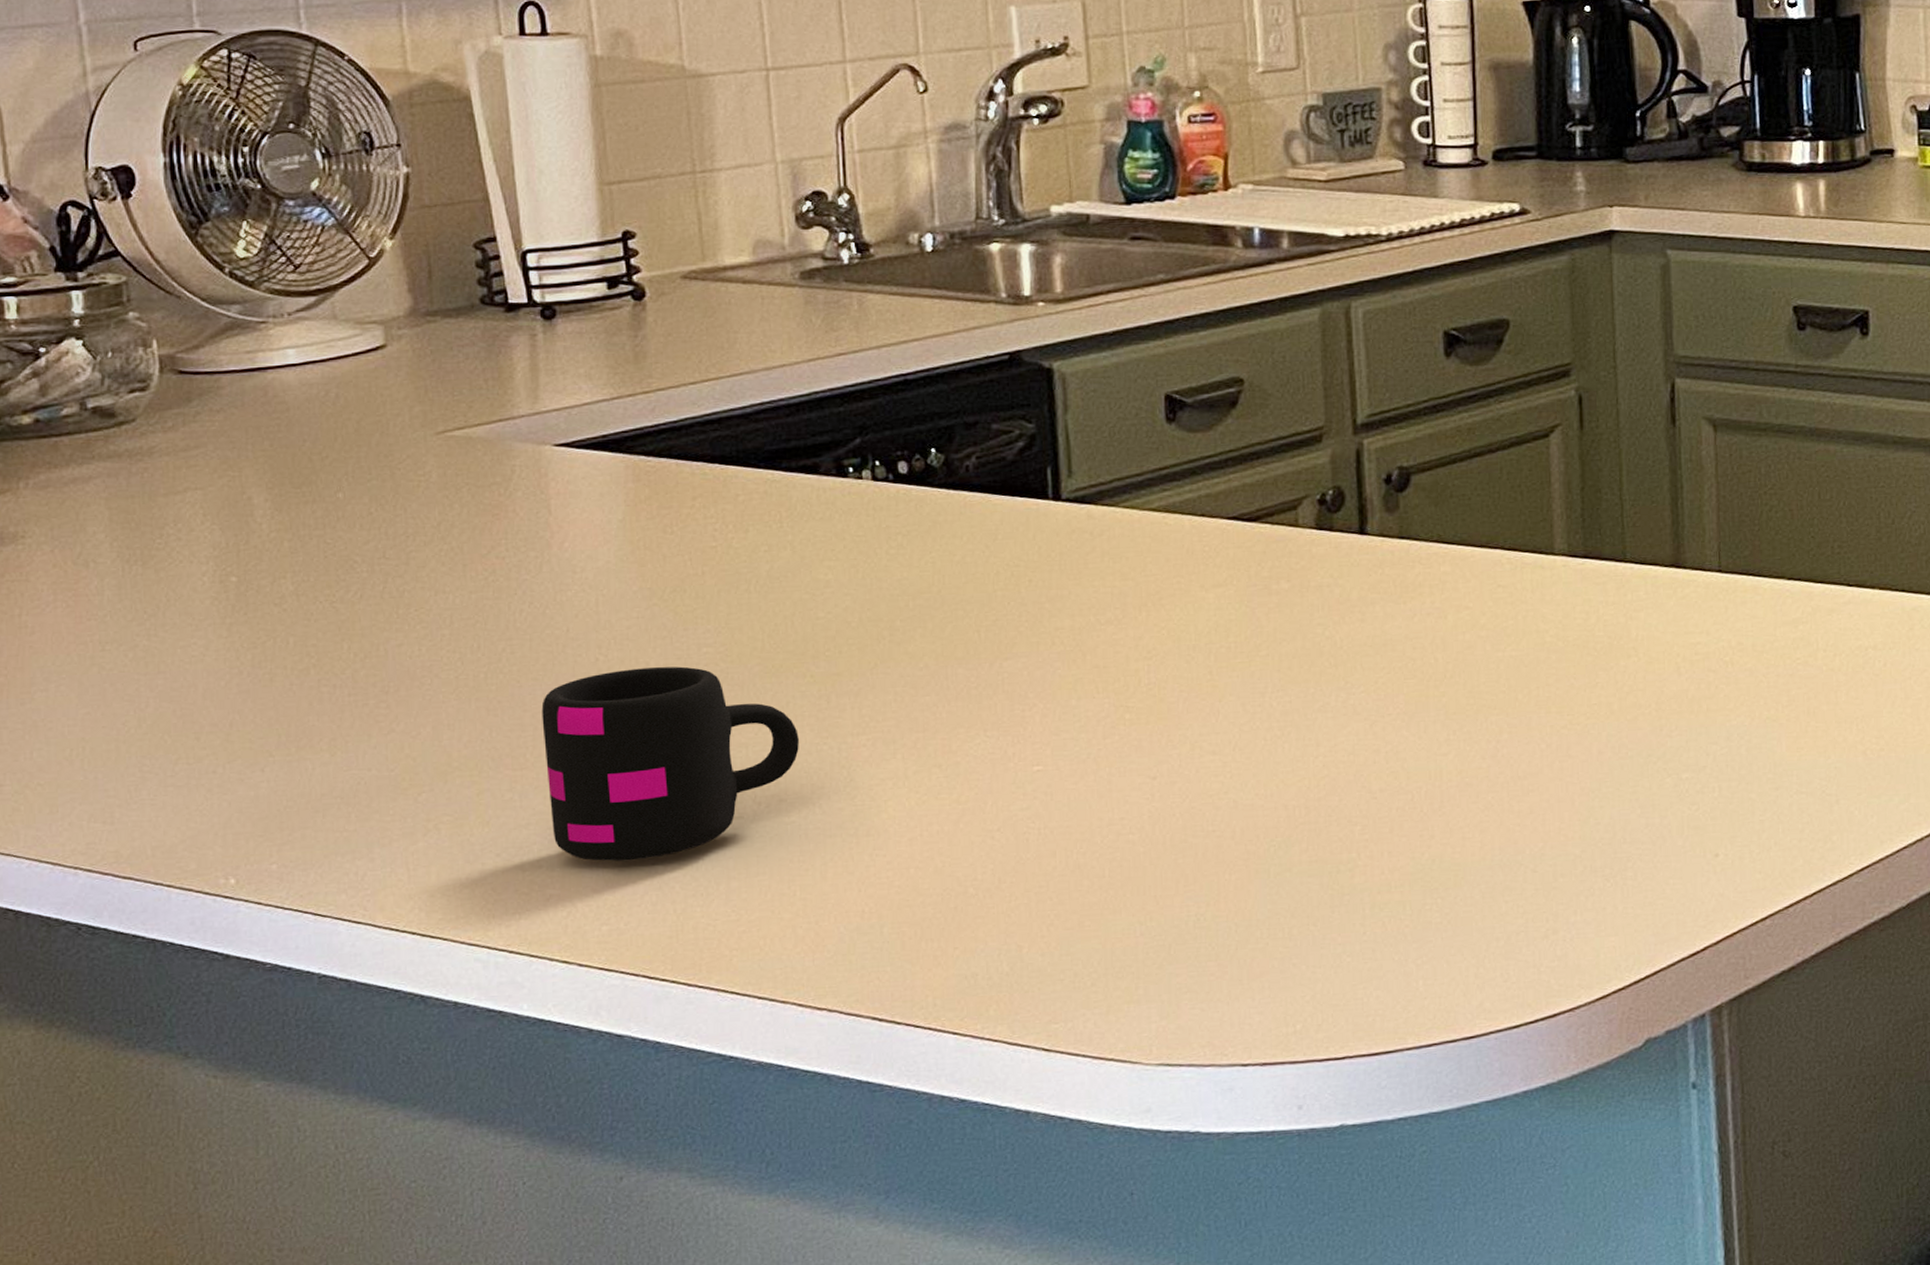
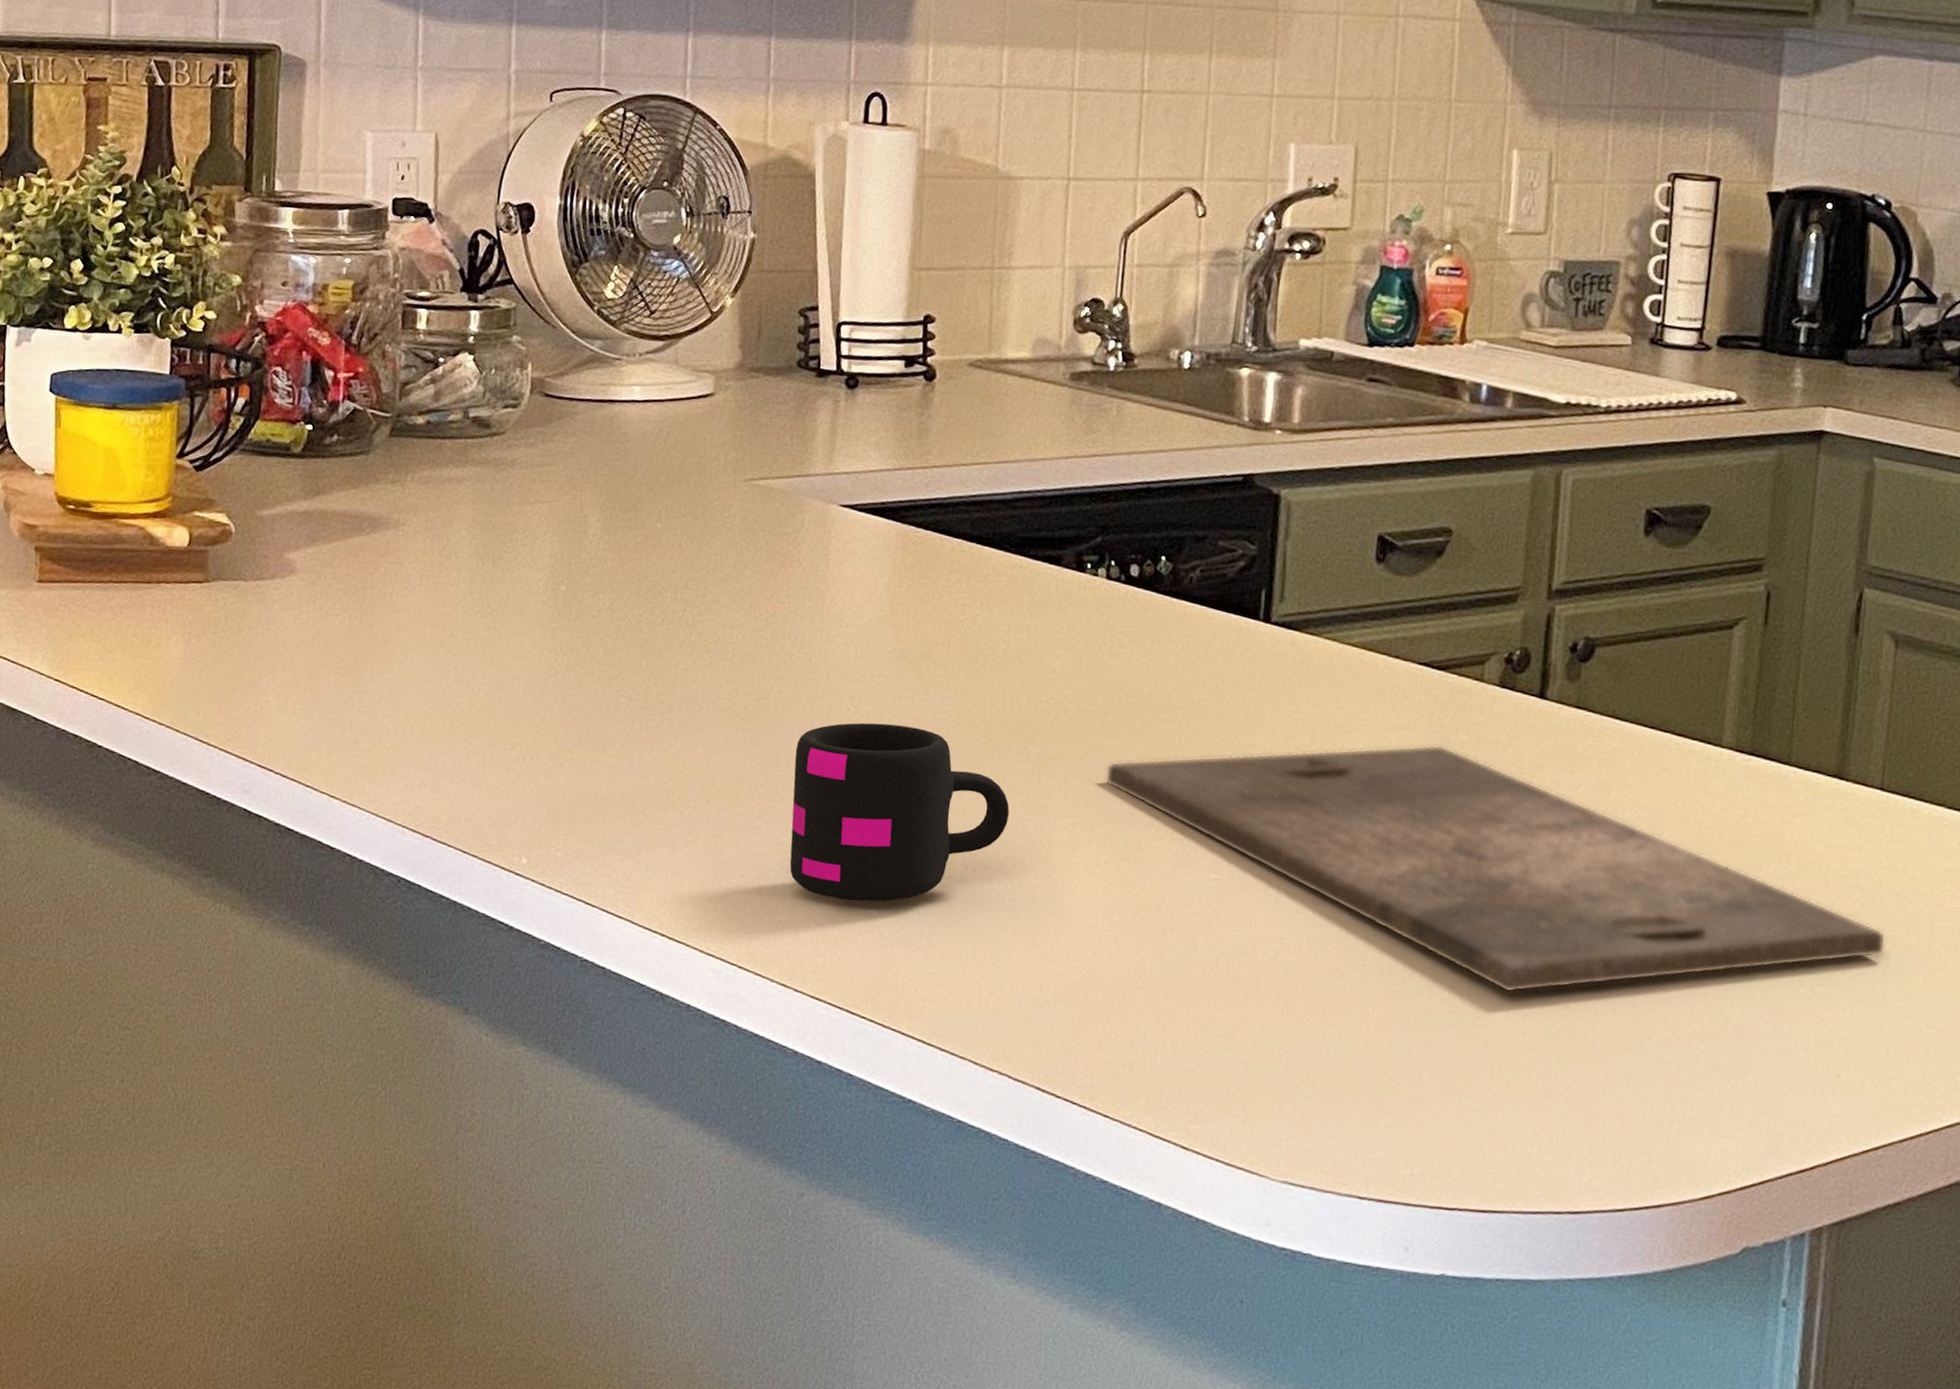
cutting board: none [901,597,1745,833] -> present [1105,744,1886,993]

